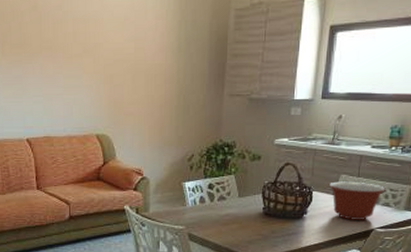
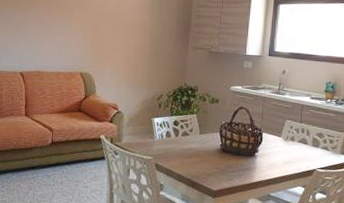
mixing bowl: present [329,181,386,220] -> none [277,125,324,161]

